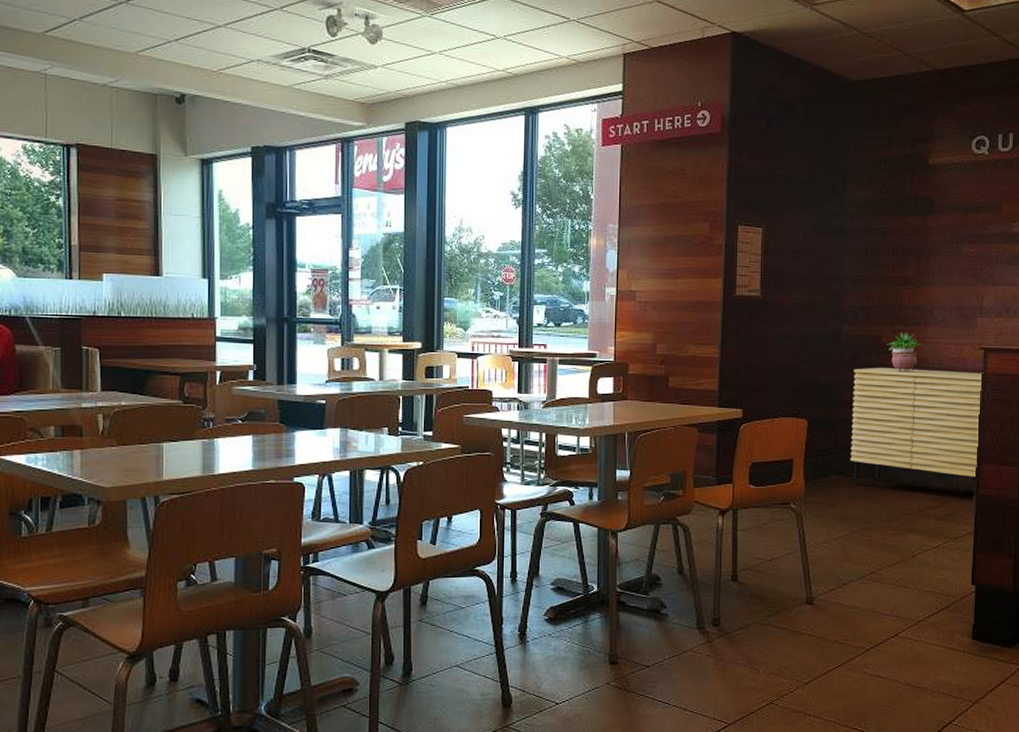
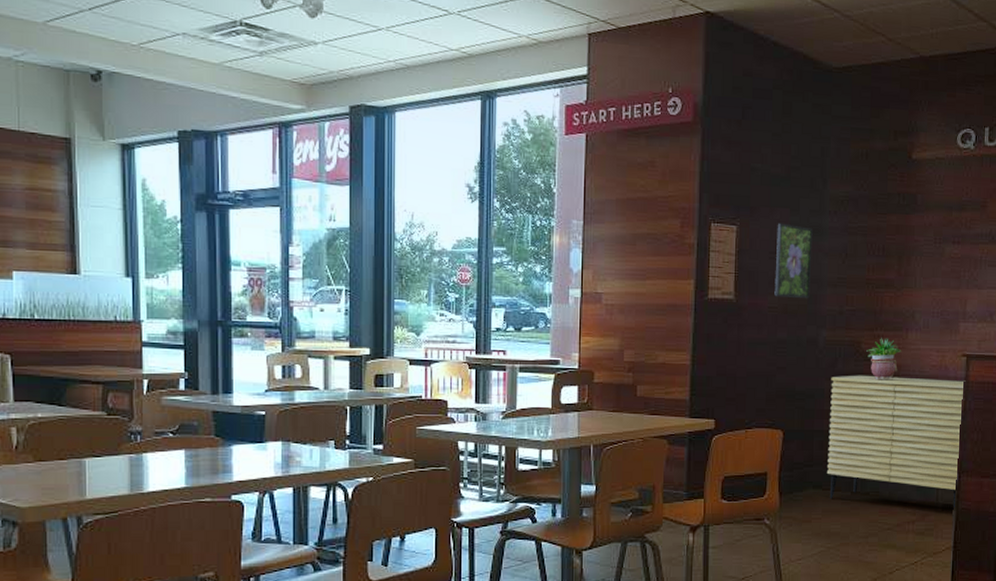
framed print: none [798,225,835,296] -> present [774,223,813,299]

